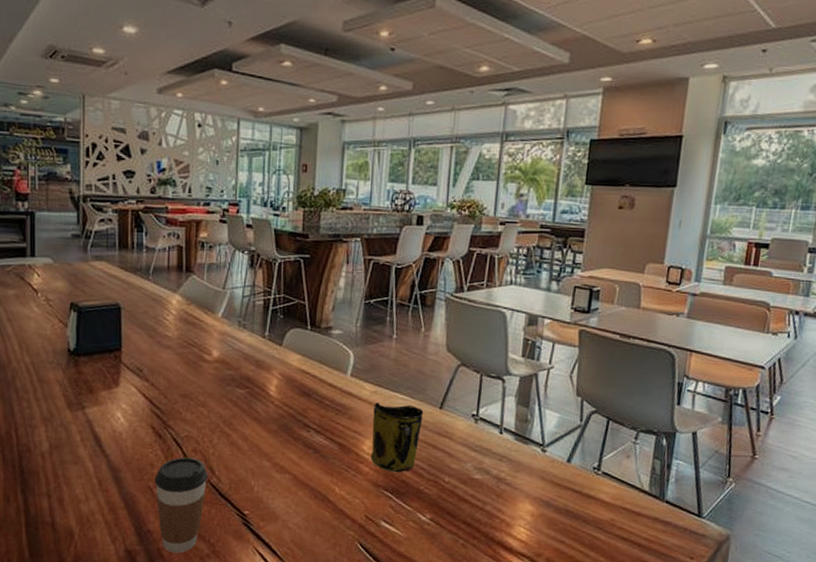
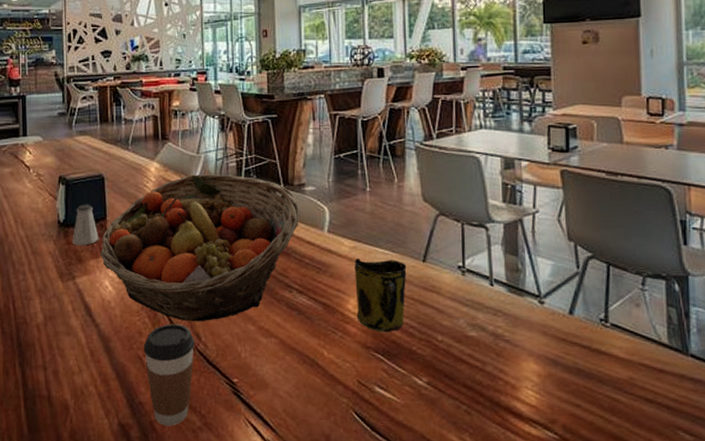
saltshaker: none [83,333,113,376] -> present [72,204,99,246]
fruit basket: none [112,310,325,457] -> present [100,174,300,322]

